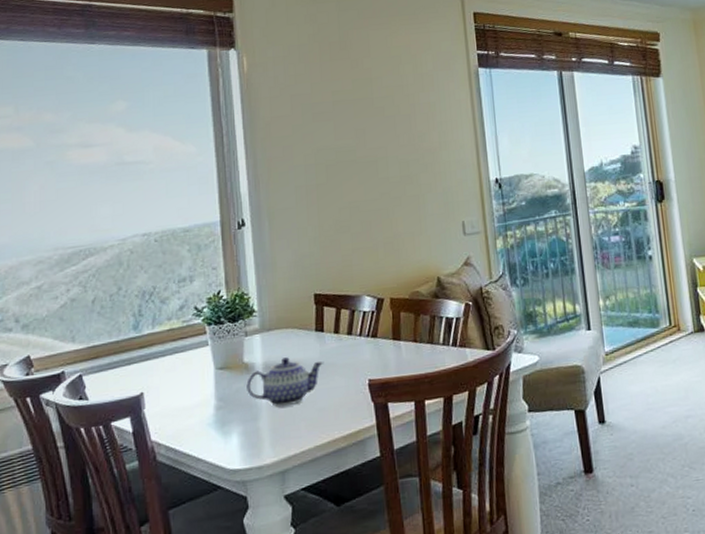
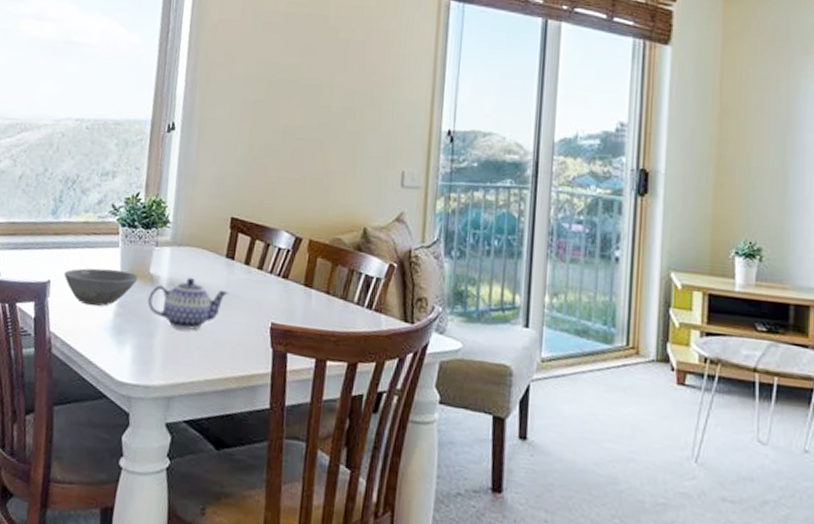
bowl: none [156,366,233,407] -> present [64,268,139,306]

